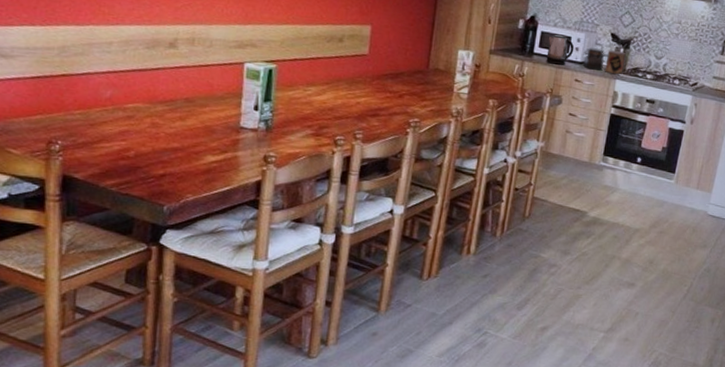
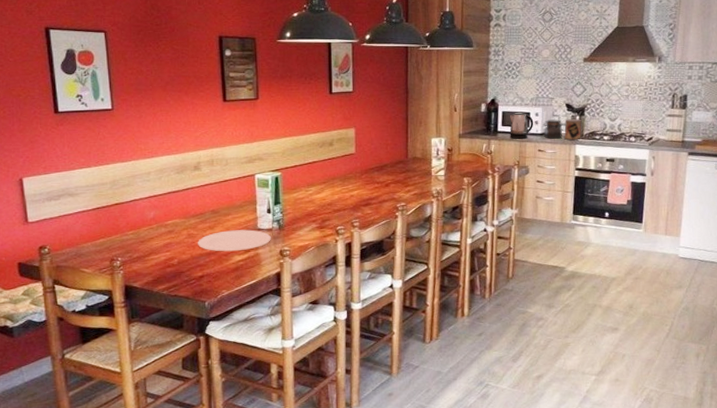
plate: none [161,124,255,151] -> present [197,229,271,252]

